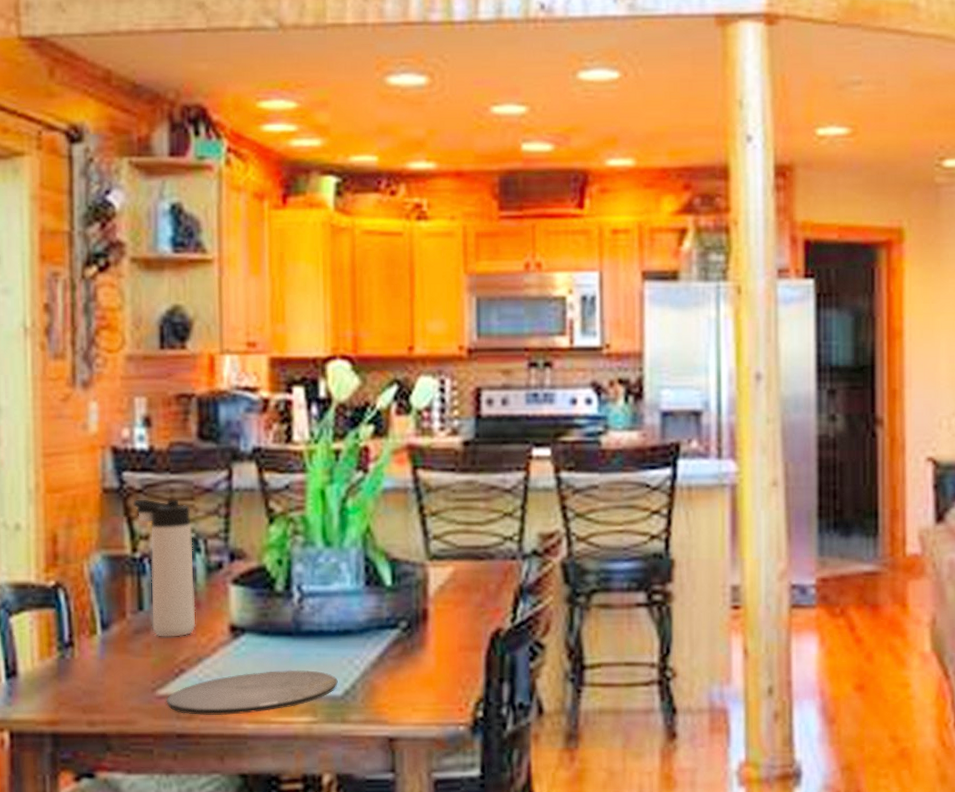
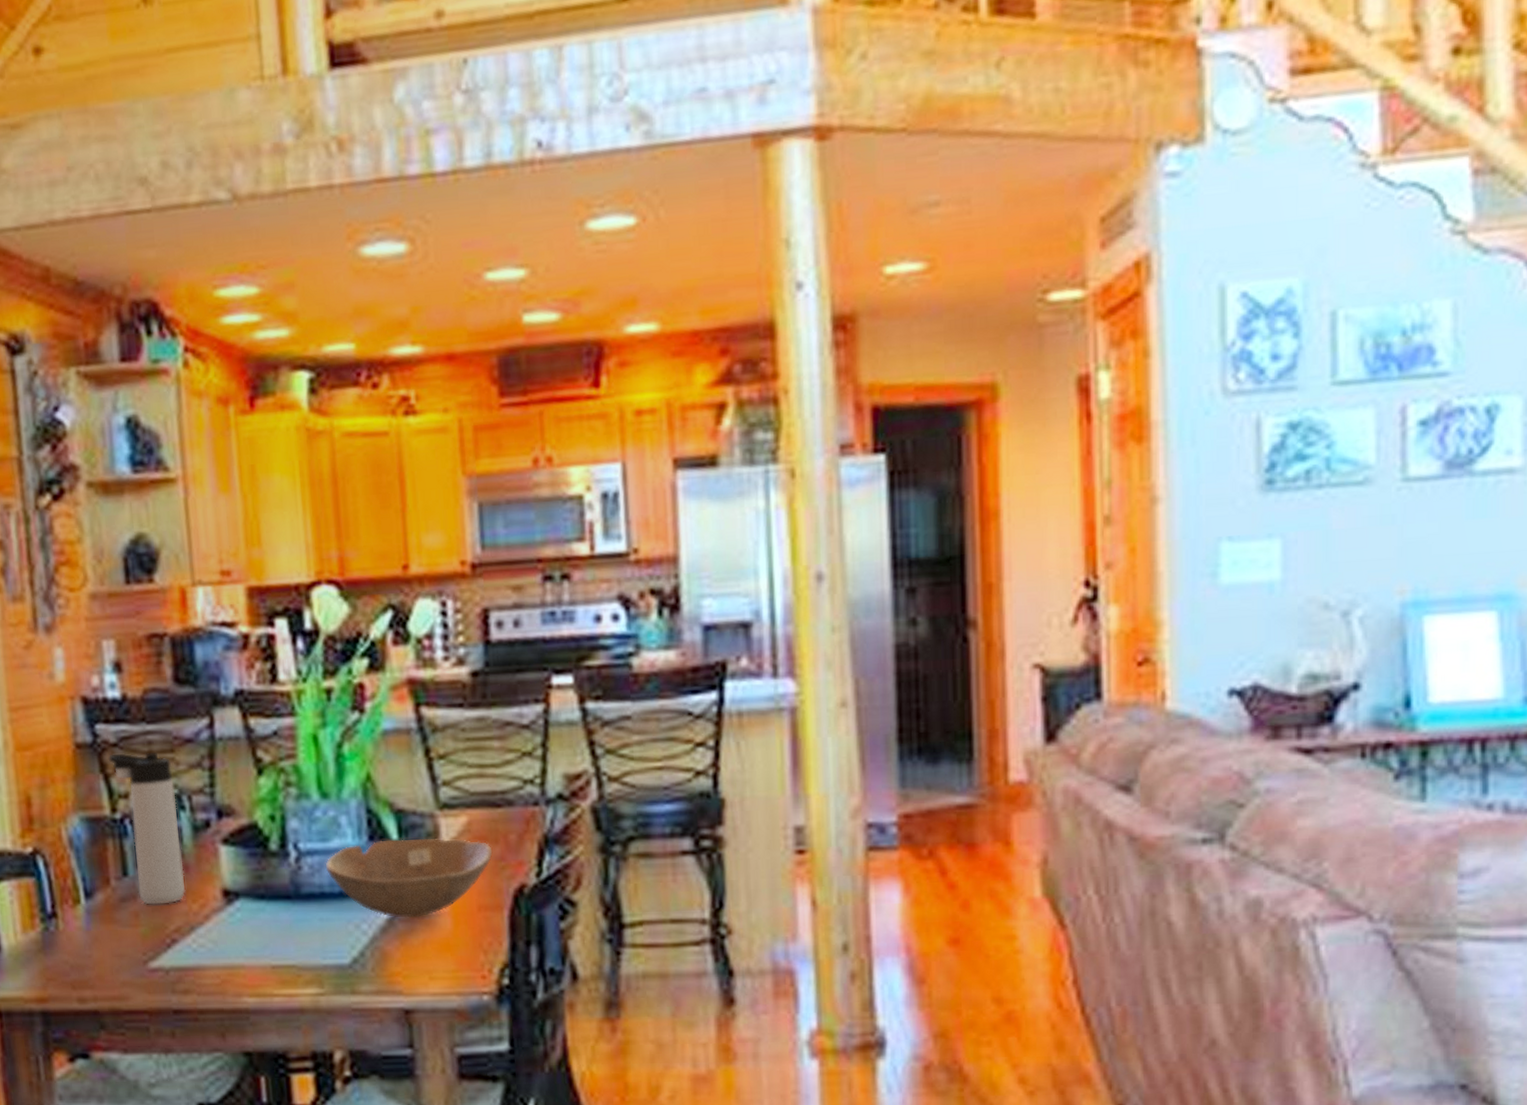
plate: present [167,669,338,715] -> none [160,936,345,989]
bowl: none [325,585,474,655] -> present [325,838,493,918]

